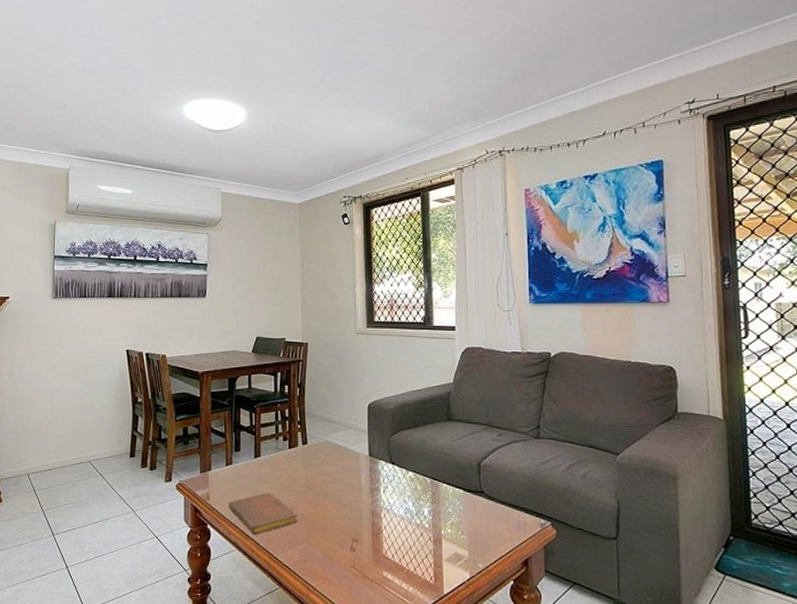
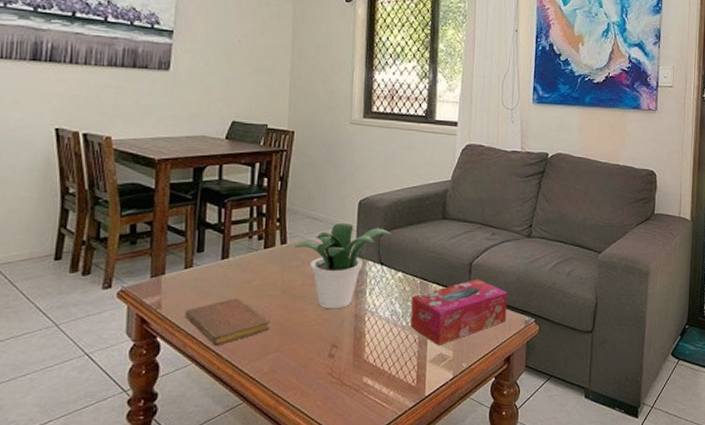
potted plant: none [314,425,400,506] -> present [294,223,392,309]
tissue box: none [424,479,521,545] -> present [410,278,507,346]

